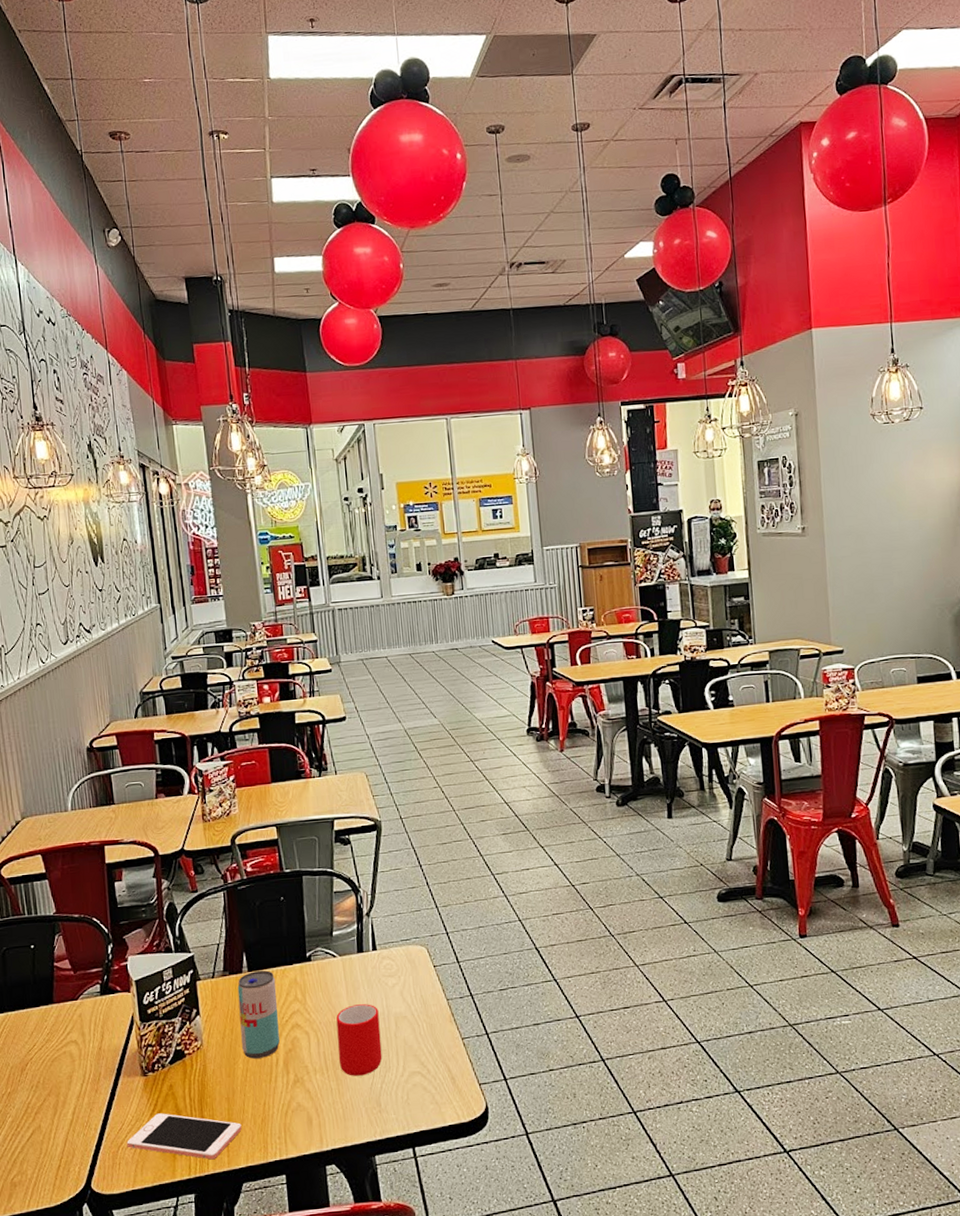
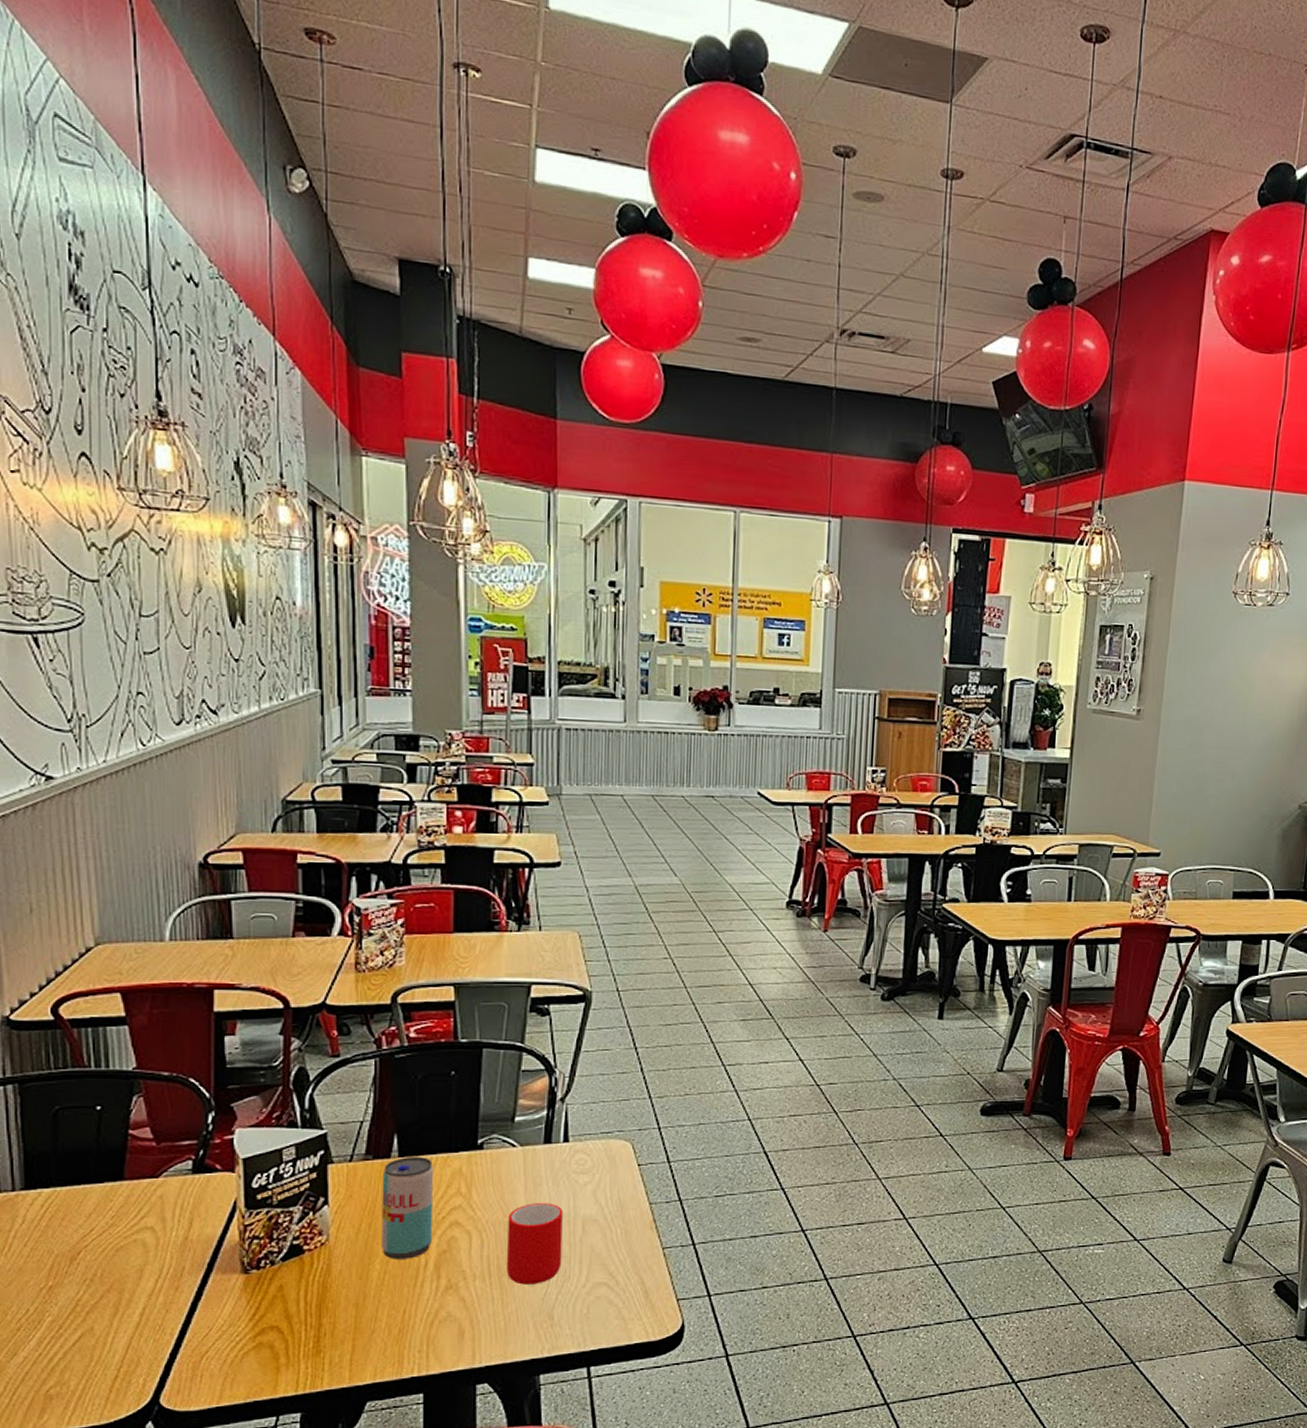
cell phone: present [126,1113,242,1160] -> none [213,1318,371,1374]

